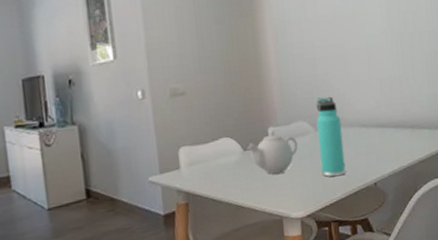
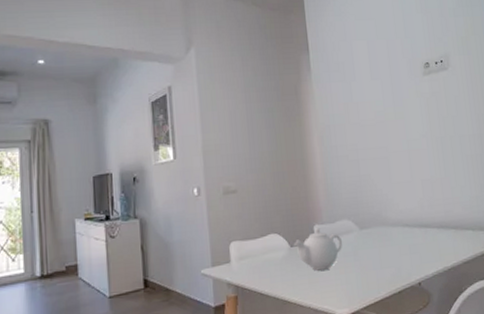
thermos bottle: present [316,96,346,178] -> none [360,196,390,276]

